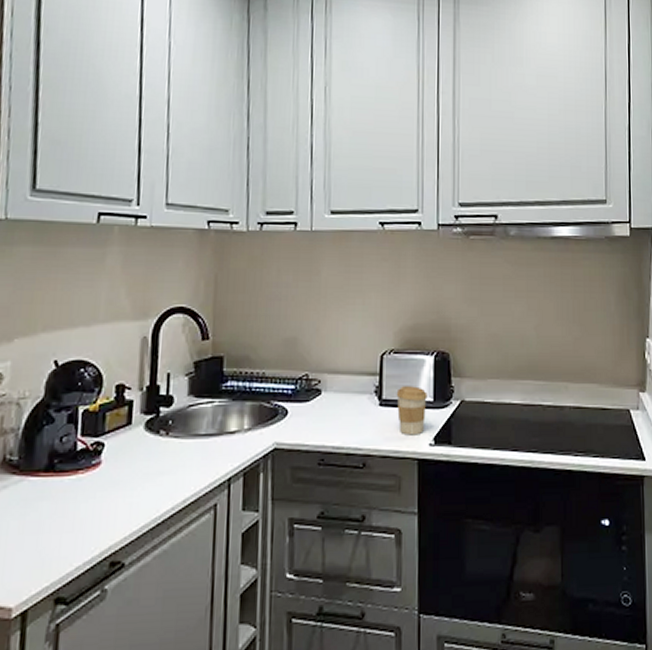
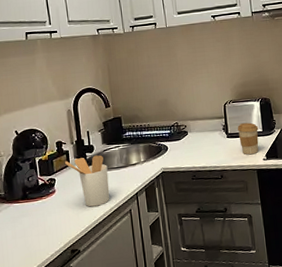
utensil holder: none [125,412,190,494] -> present [65,155,110,207]

